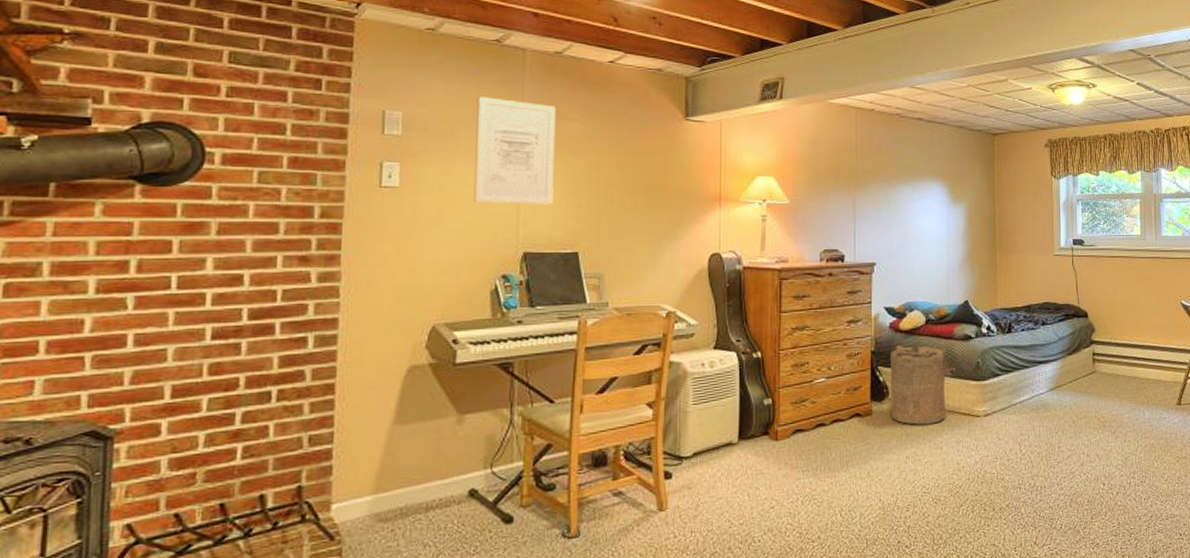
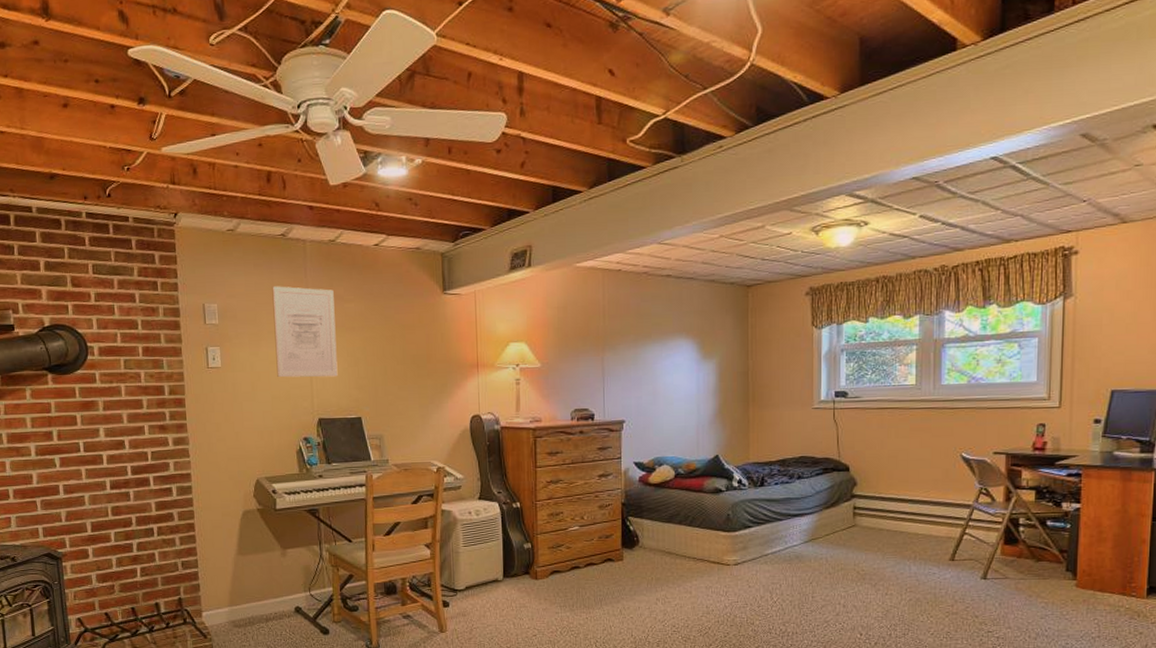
laundry hamper: present [891,344,956,425] -> none [640,497,705,571]

